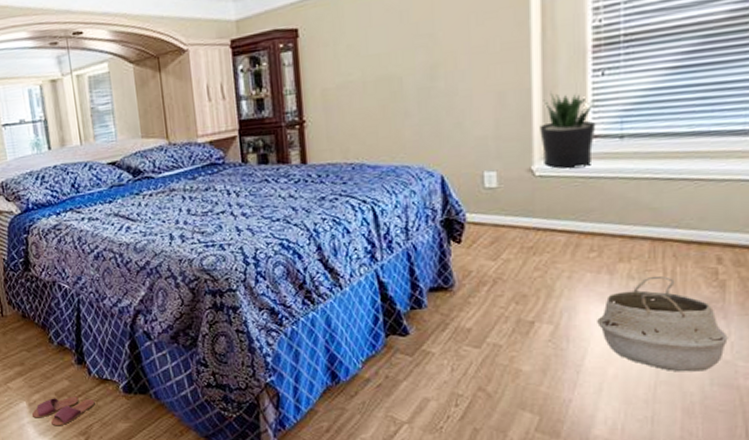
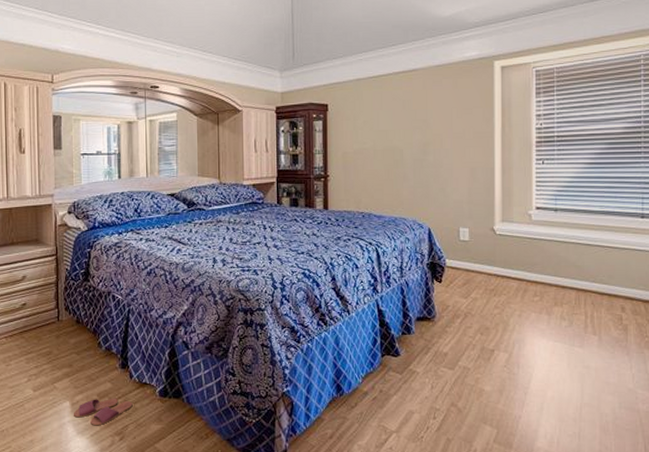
planter: present [540,92,596,169] -> none [500,172,539,230]
woven basket: present [597,276,728,372] -> none [539,318,630,397]

